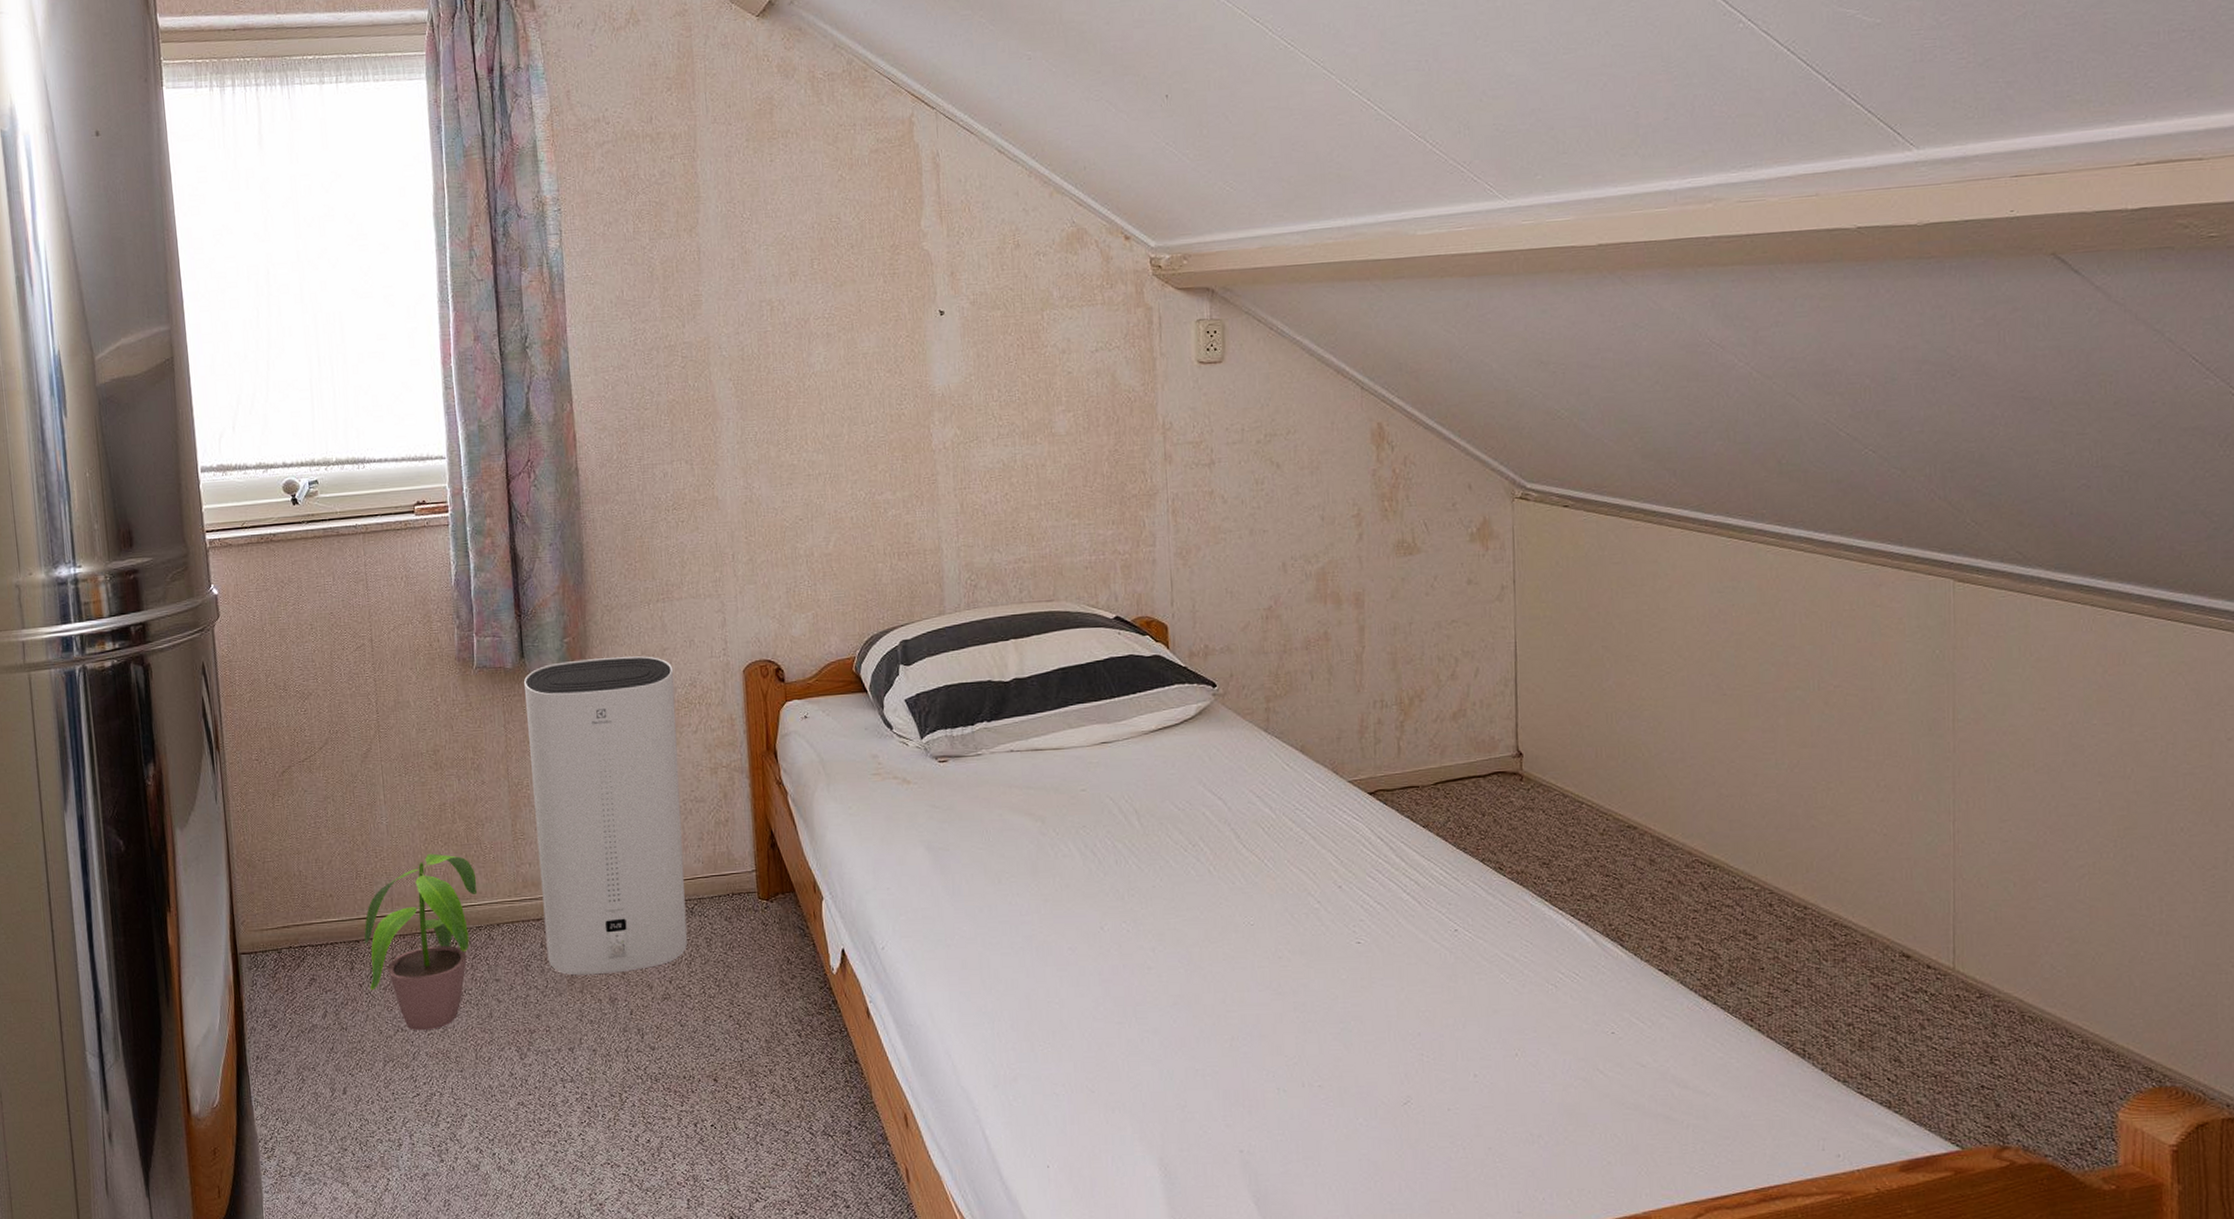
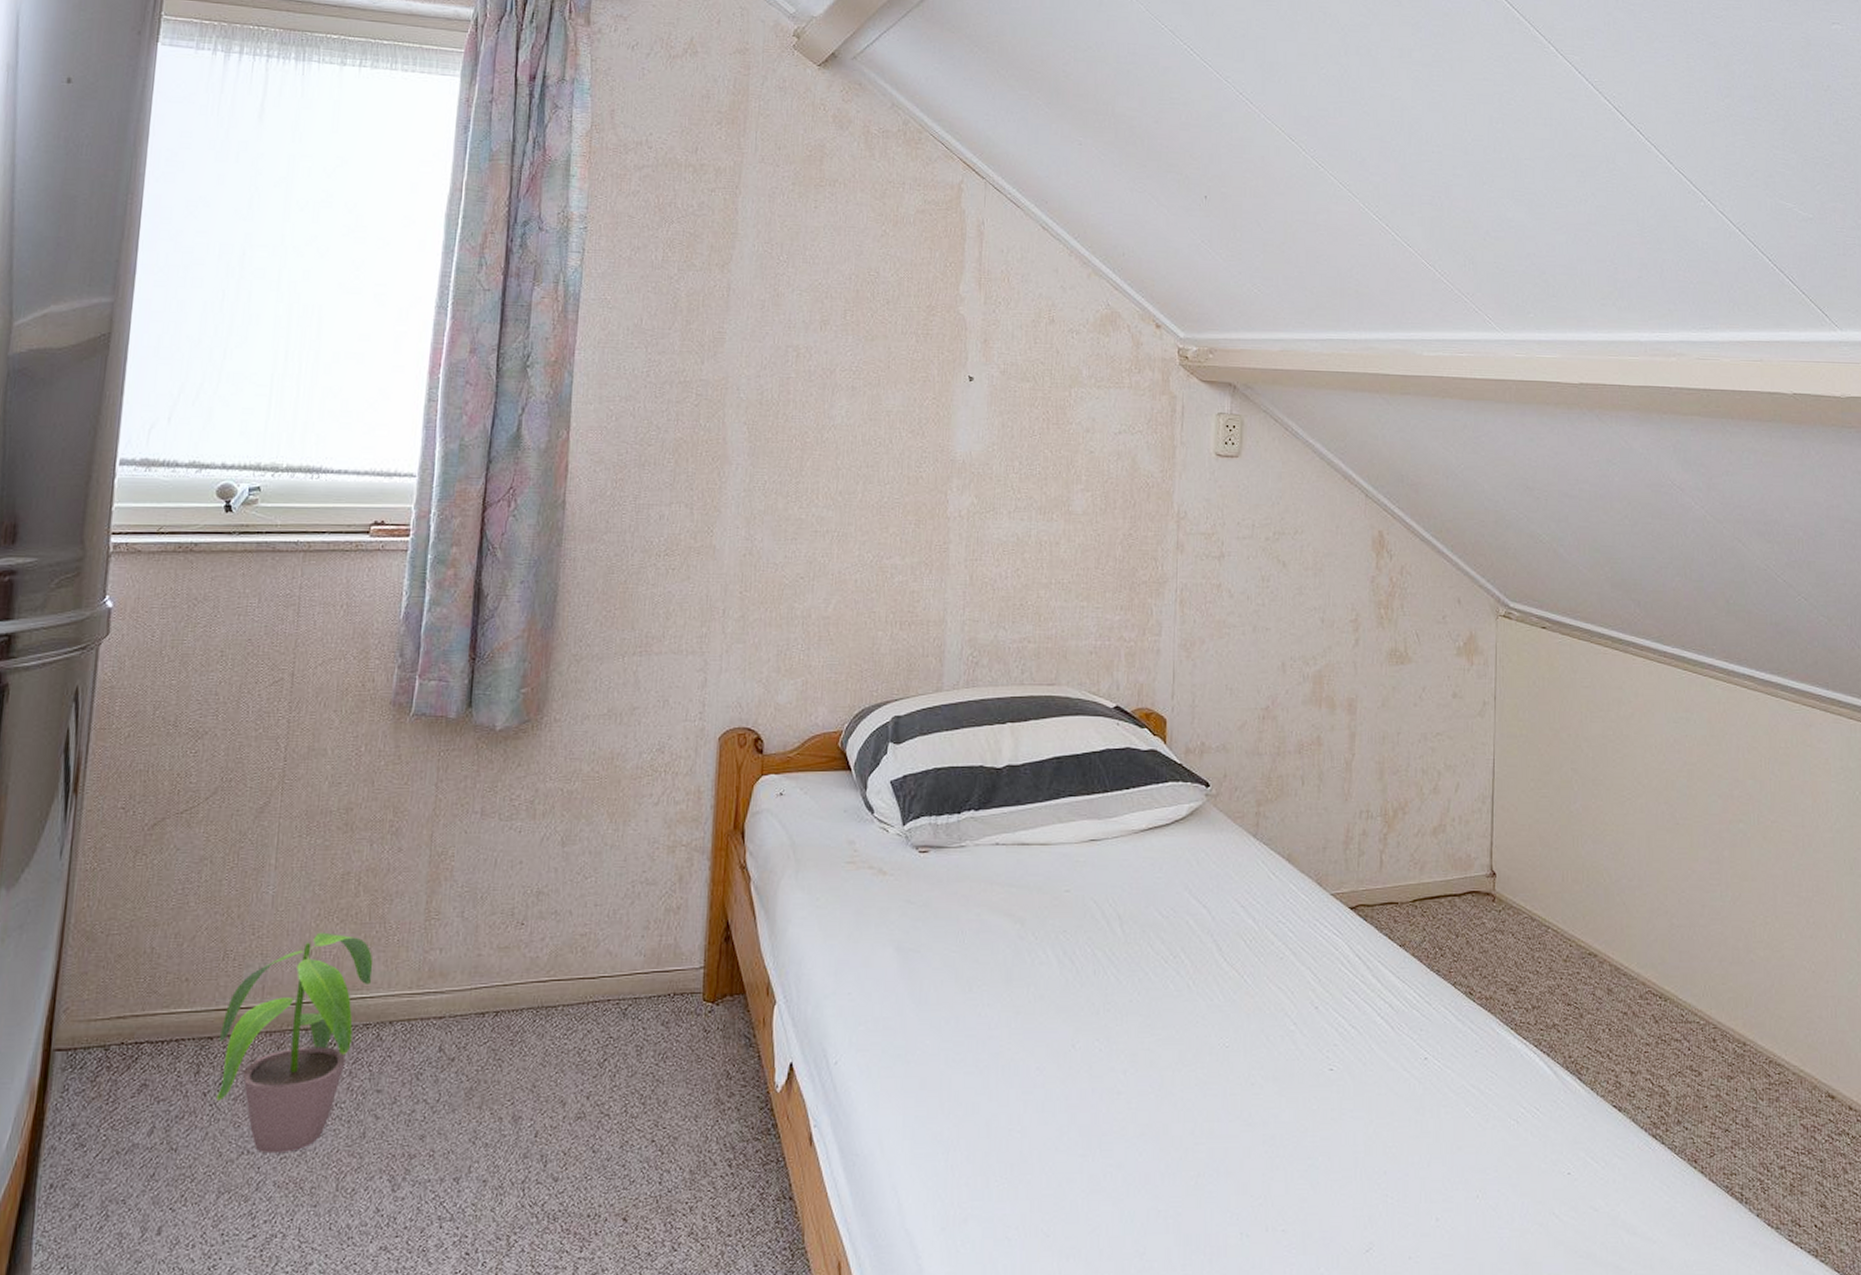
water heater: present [524,656,688,976] -> none [445,714,641,1088]

